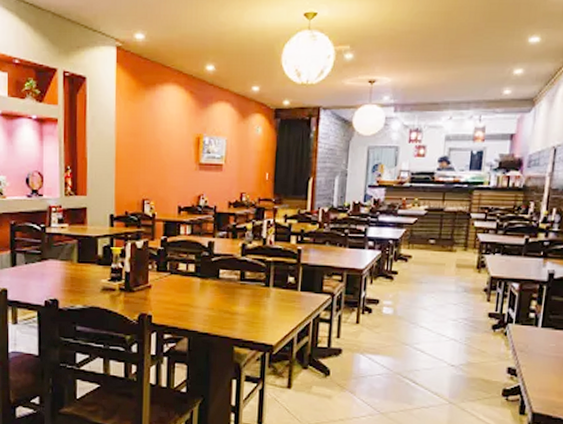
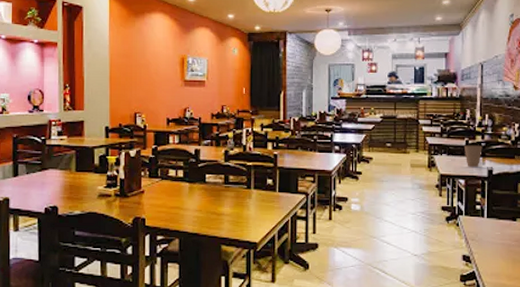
cup: none [522,244,545,270] -> present [465,145,482,168]

